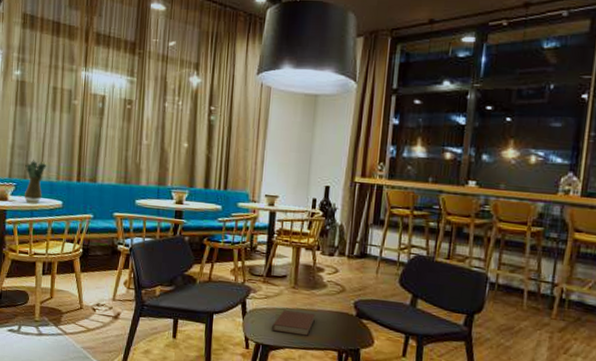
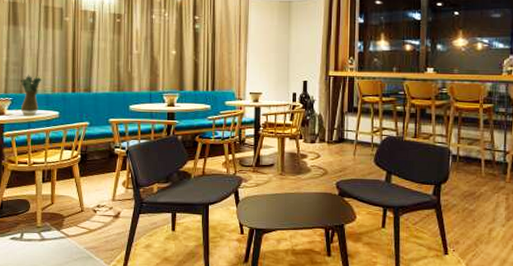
book: present [272,310,315,336] -> none [264,195,302,217]

